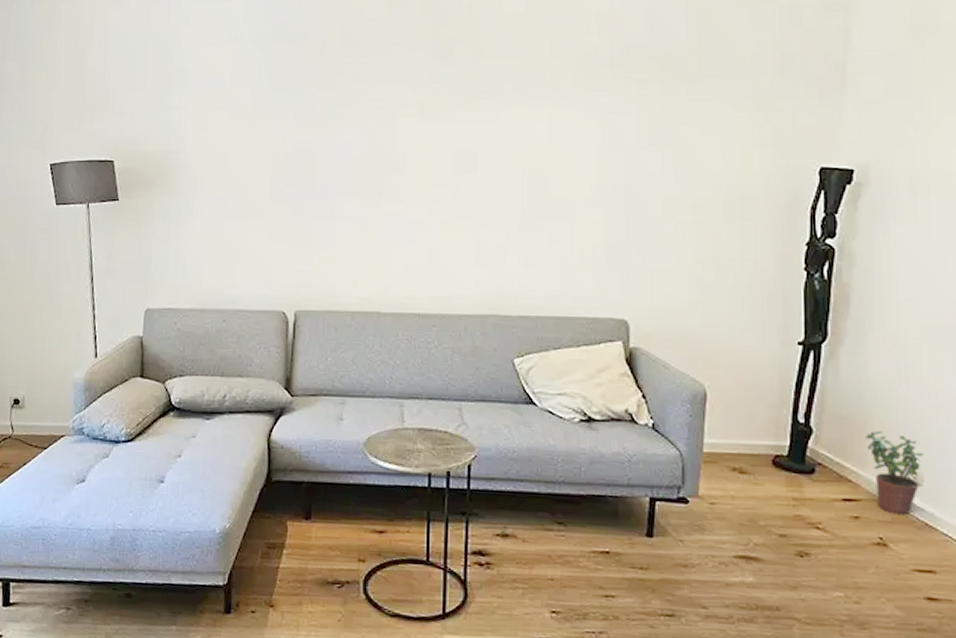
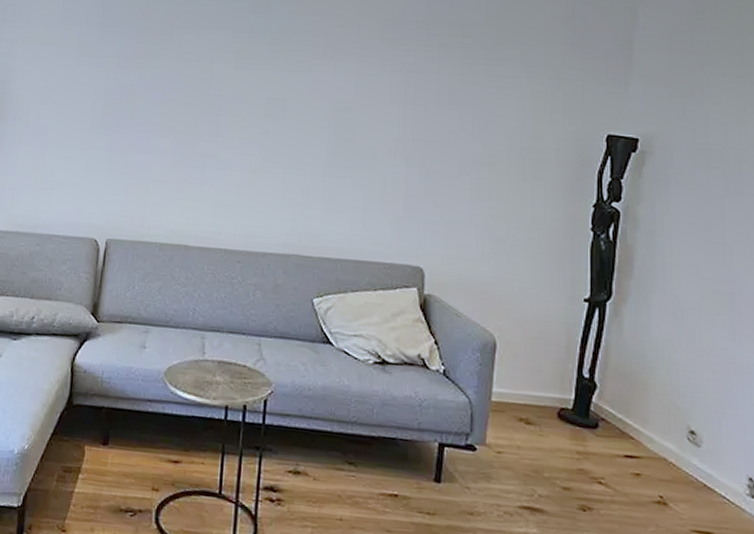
potted plant: present [866,430,924,516] -> none [648,389,702,475]

